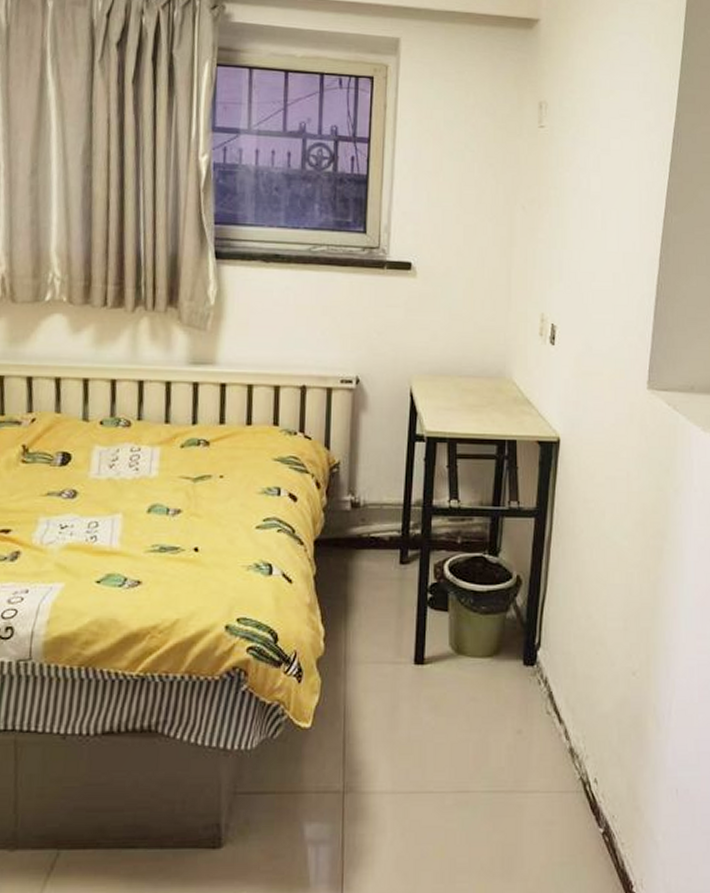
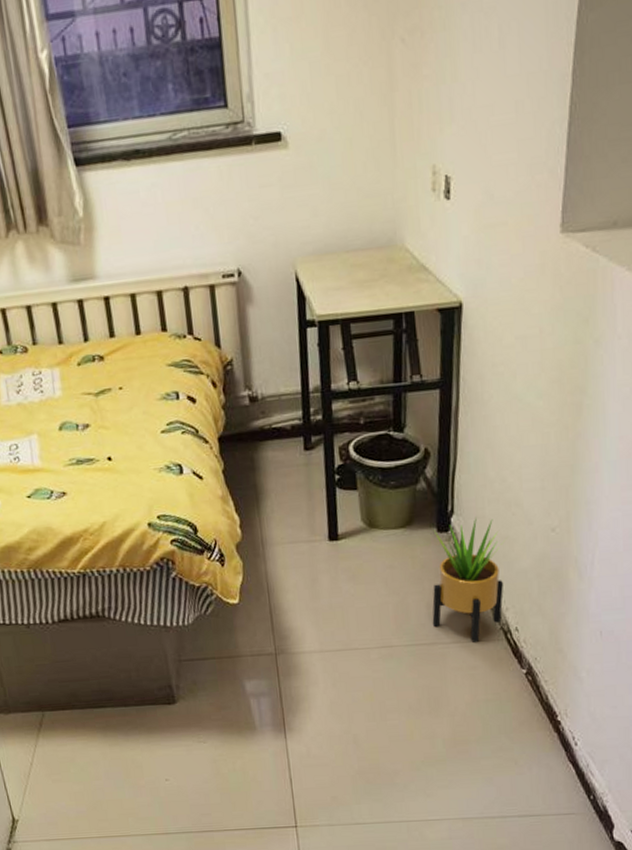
potted plant: none [512,652,588,793] -> present [432,516,505,642]

